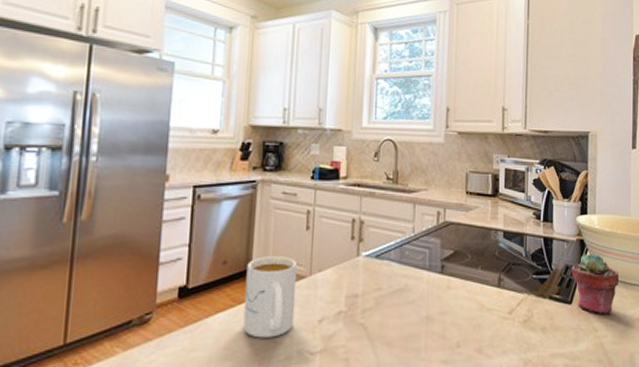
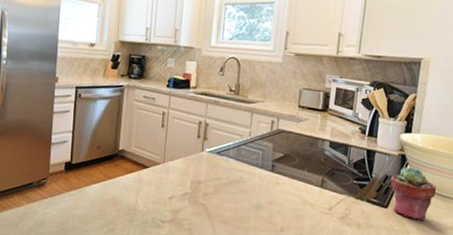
mug: present [243,256,298,338] -> none [112,145,154,207]

